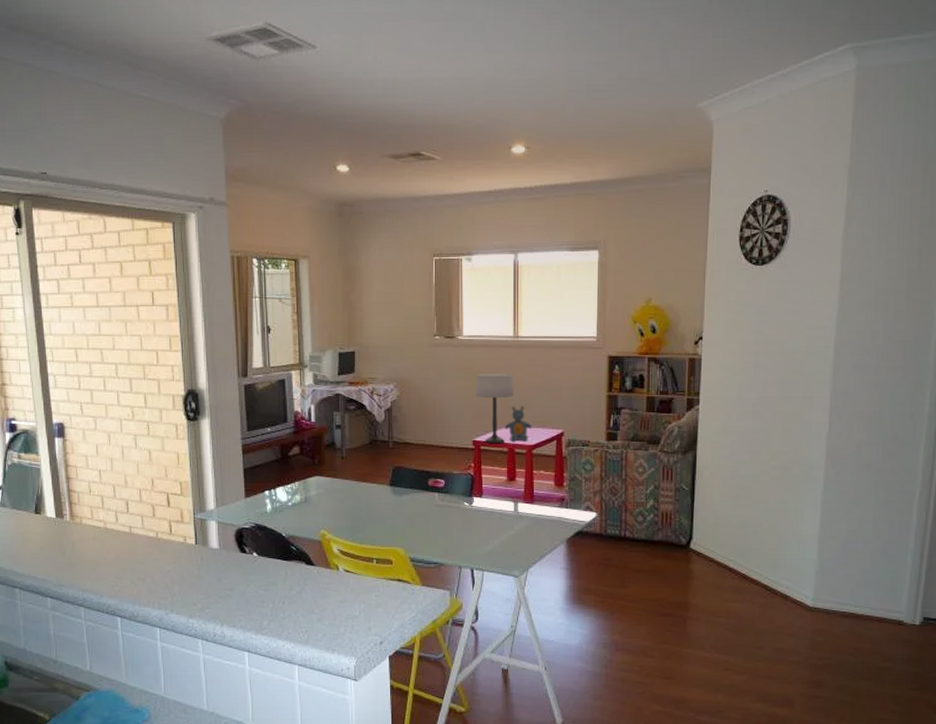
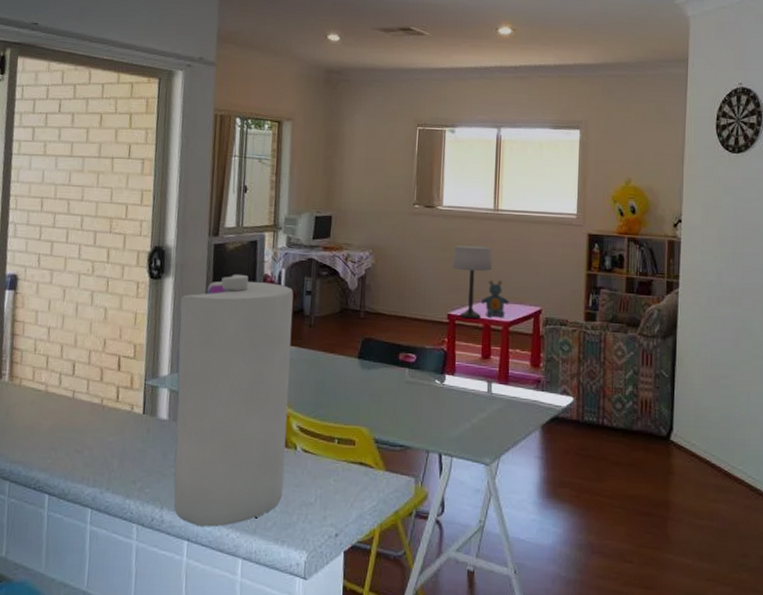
paper towel holder: none [218,412,330,640] -> present [173,274,294,527]

